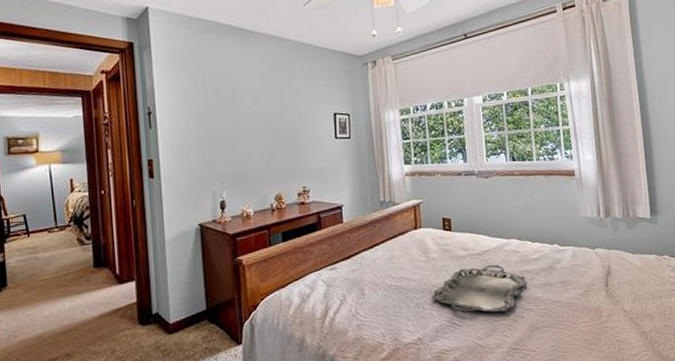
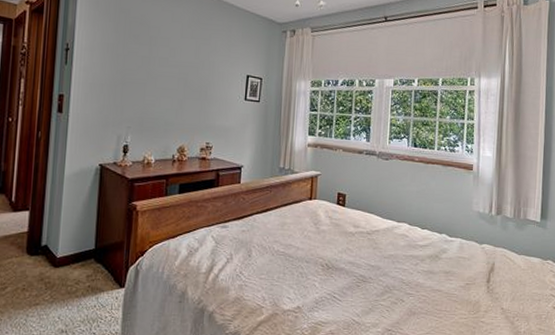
serving tray: present [431,264,526,312] -> none [316,245,411,293]

